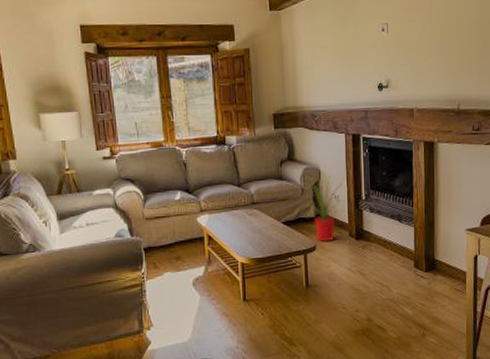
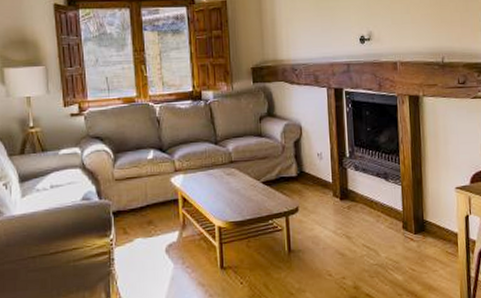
house plant: present [296,171,346,242] -> none [277,127,329,203]

